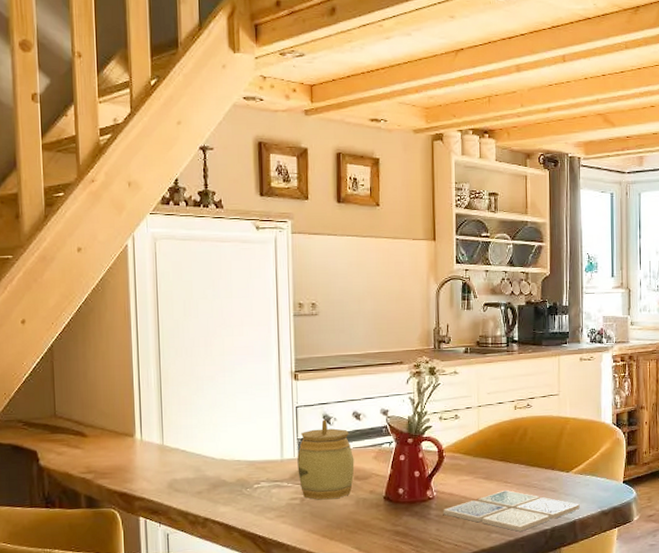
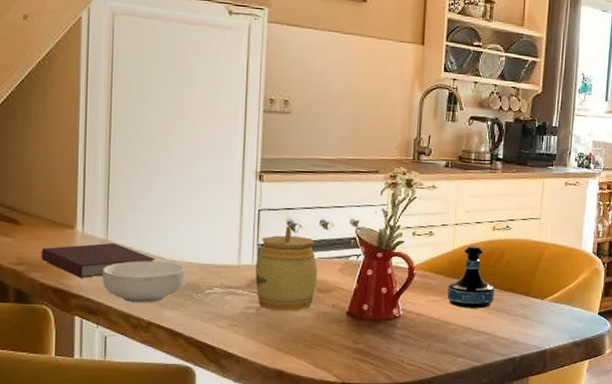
notebook: none [106,447,208,482] -> present [41,242,156,278]
cereal bowl: none [161,461,234,501] -> present [102,261,185,303]
drink coaster: present [443,490,580,532] -> none [408,314,552,357]
tequila bottle: none [477,425,522,486] -> present [447,246,495,308]

